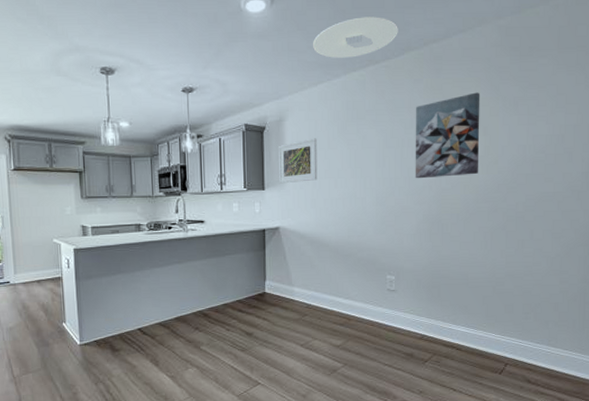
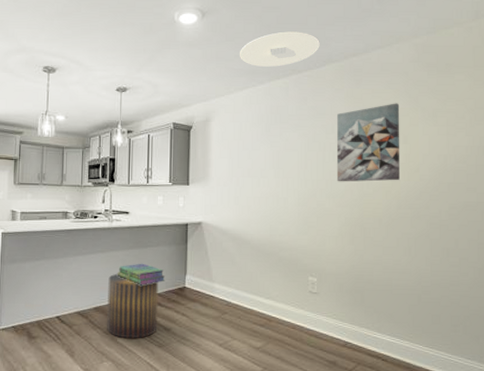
stool: none [187,283,240,346] -> present [107,273,159,339]
stack of books: none [195,271,244,294] -> present [117,263,165,286]
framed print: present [279,138,318,184] -> none [204,138,241,180]

